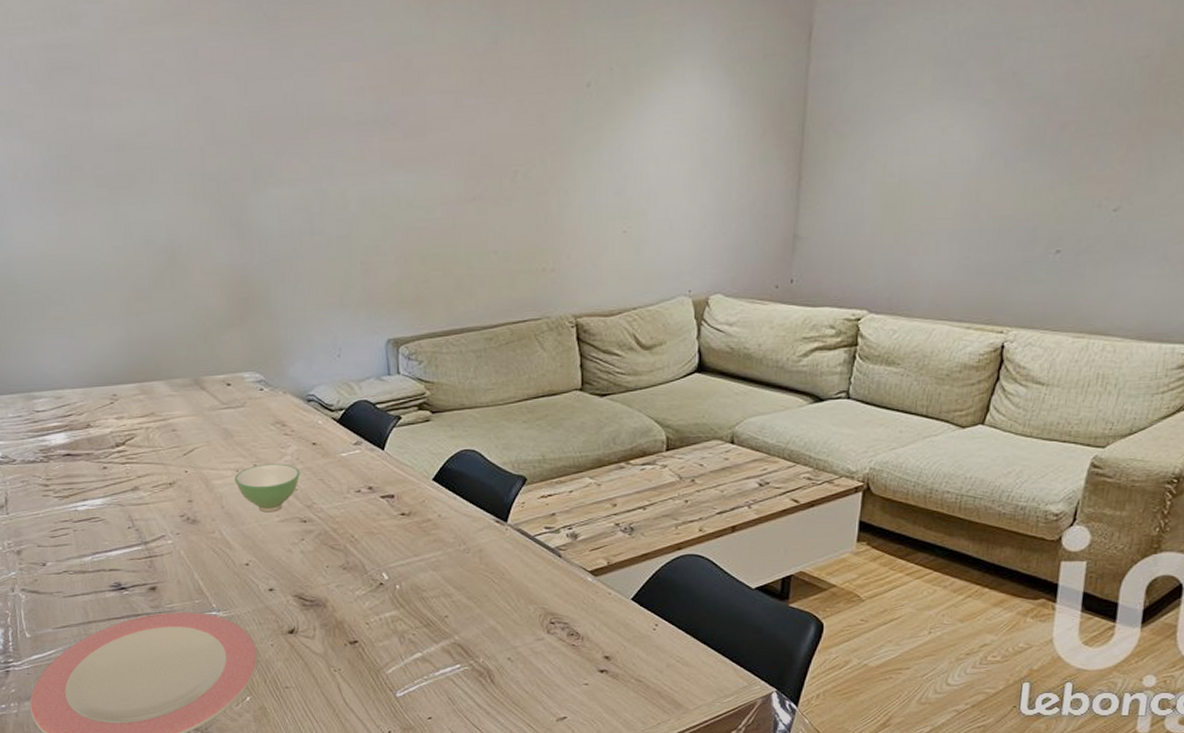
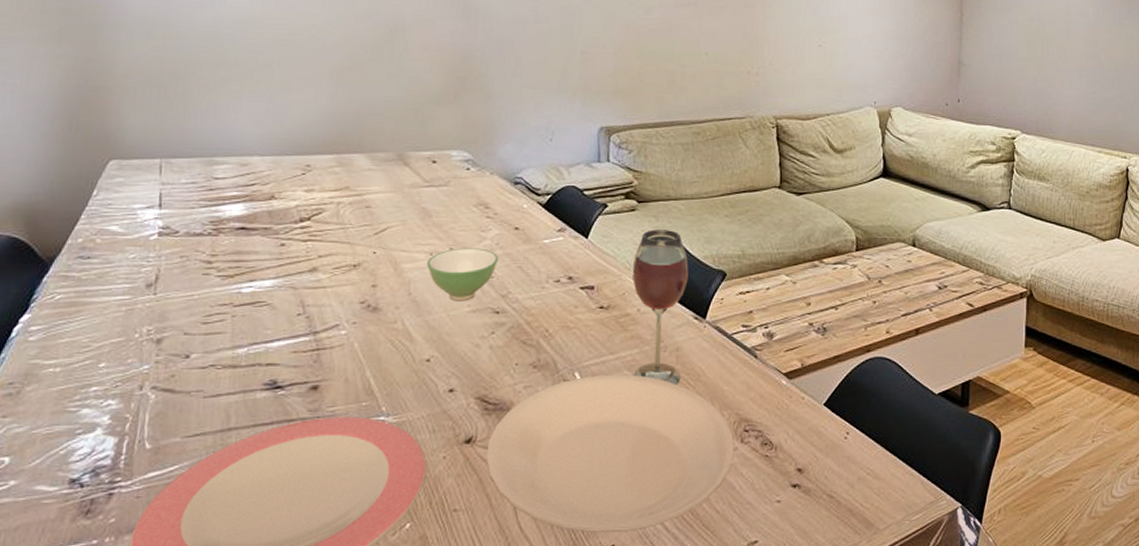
plate: none [308,574,540,708] -> present [486,374,734,533]
wineglass: none [431,438,488,583] -> present [633,229,689,386]

